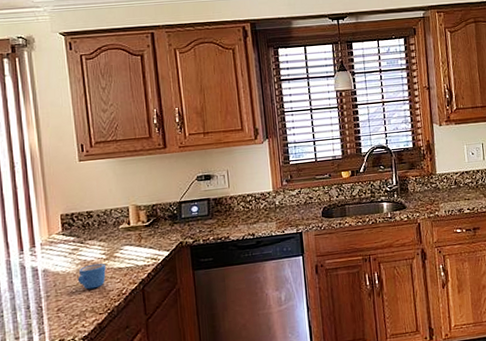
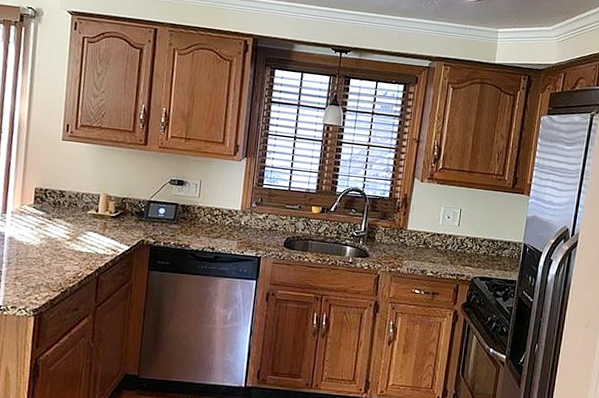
mug: present [77,263,106,290] -> none [39,241,68,266]

